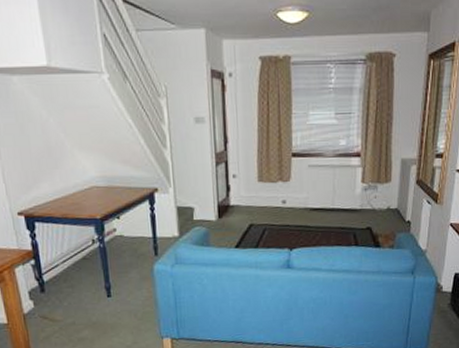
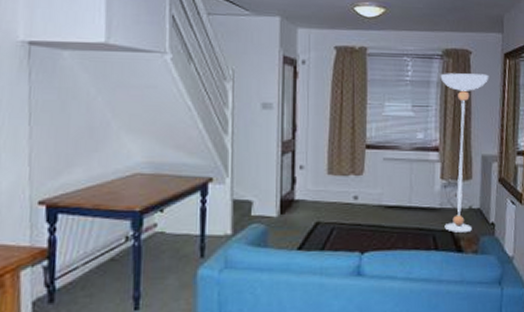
floor lamp: none [363,77,412,230] -> present [440,73,489,233]

